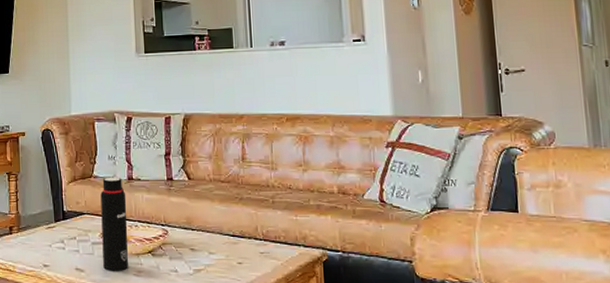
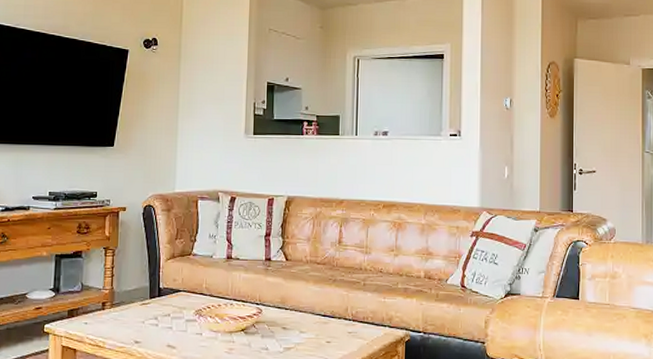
water bottle: present [100,177,128,271] -> none [195,255,224,348]

